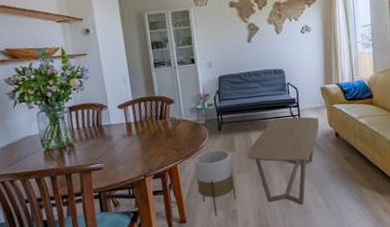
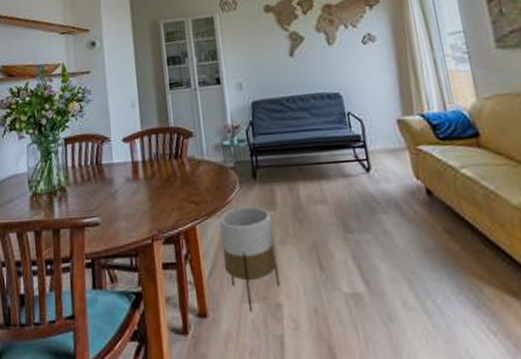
coffee table: present [247,116,320,205] -> none [294,162,400,305]

